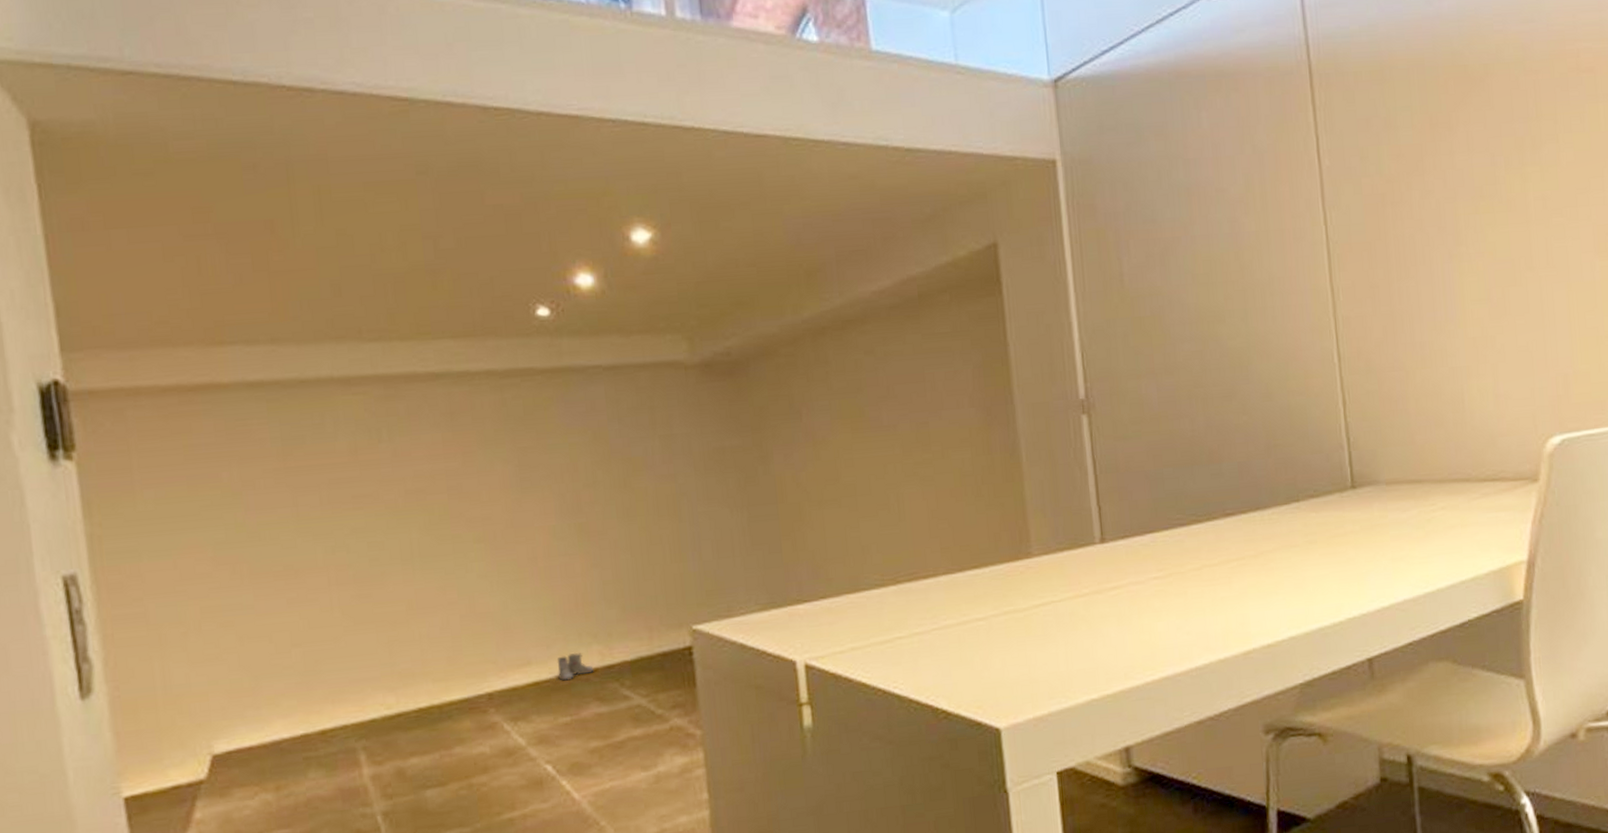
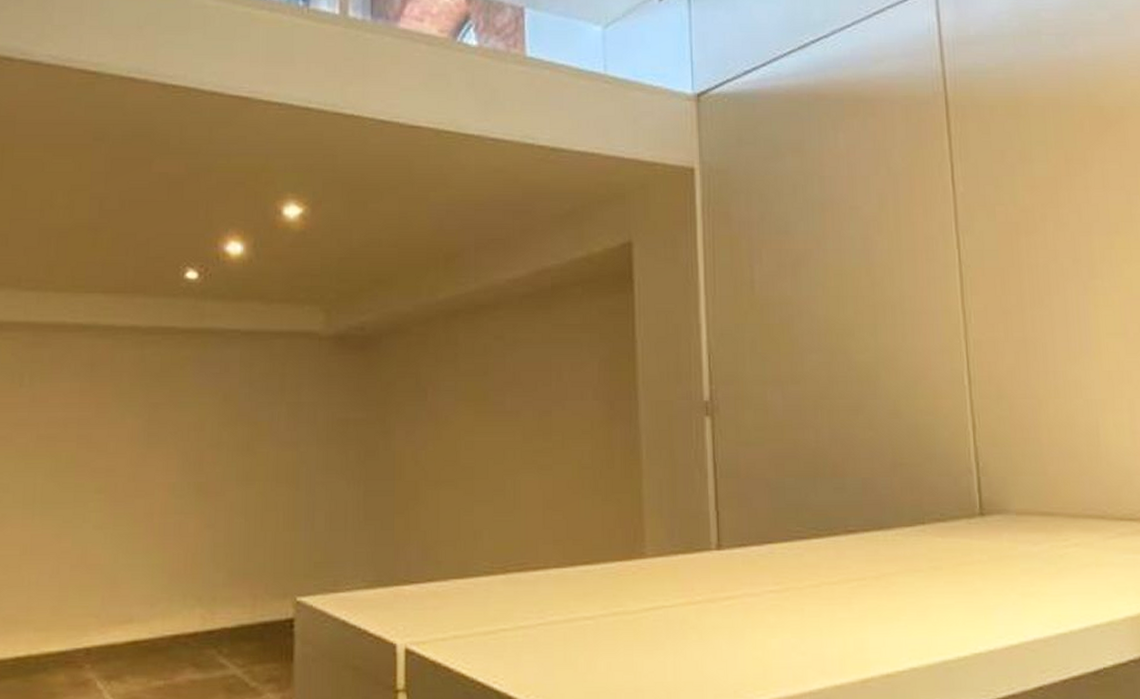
boots: present [557,652,594,681] -> none [158,614,194,643]

